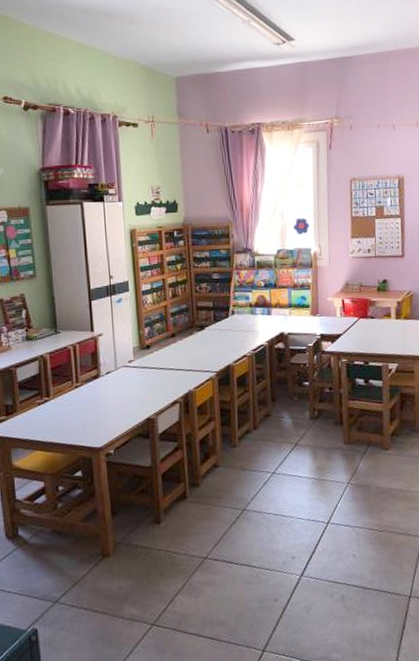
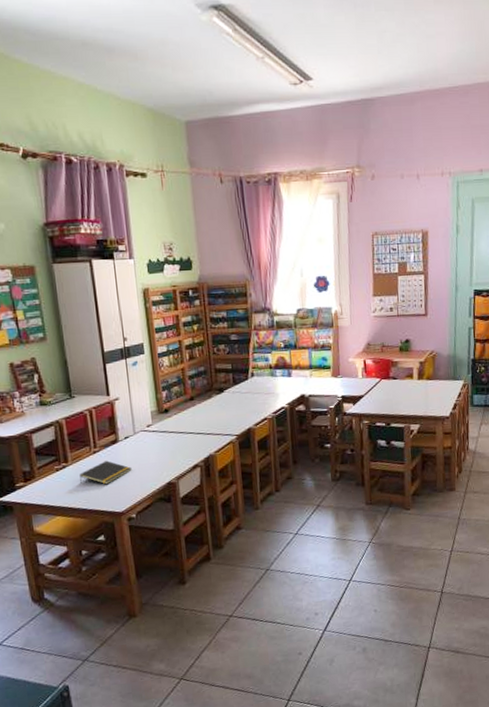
notepad: none [60,395,112,420] -> present [79,460,132,485]

